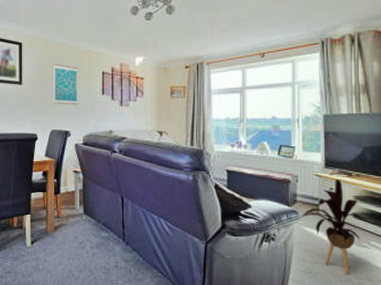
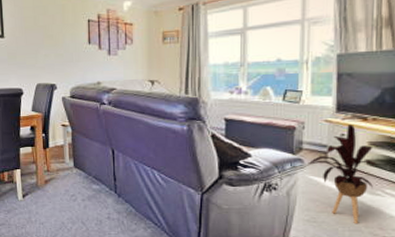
wall art: present [53,64,78,105] -> none [35,14,64,57]

